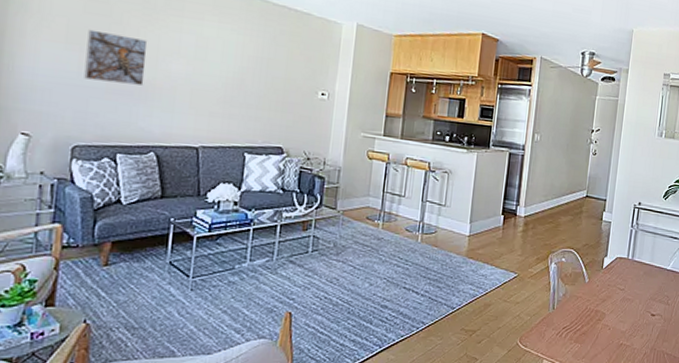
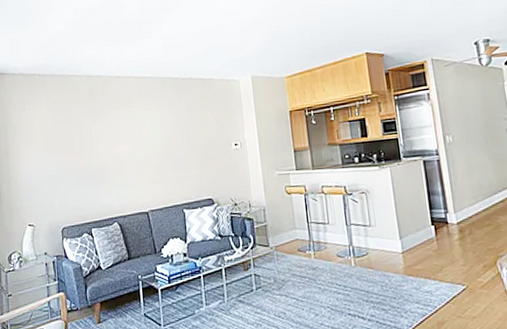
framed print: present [84,29,148,85] -> none [58,133,101,174]

